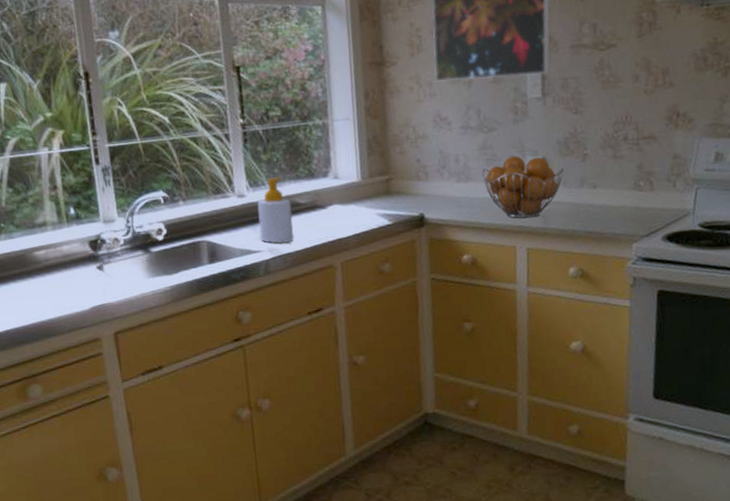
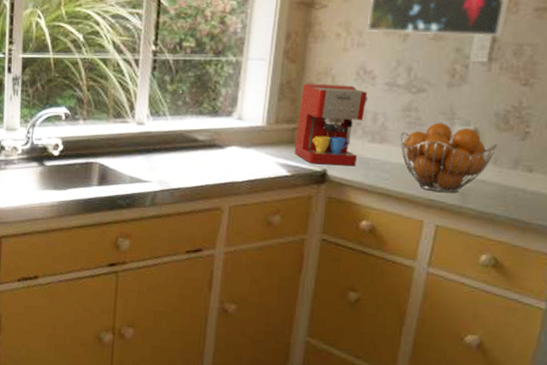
soap bottle: present [257,177,294,244] -> none [151,110,189,178]
coffee maker: none [388,133,448,210] -> present [294,83,368,166]

